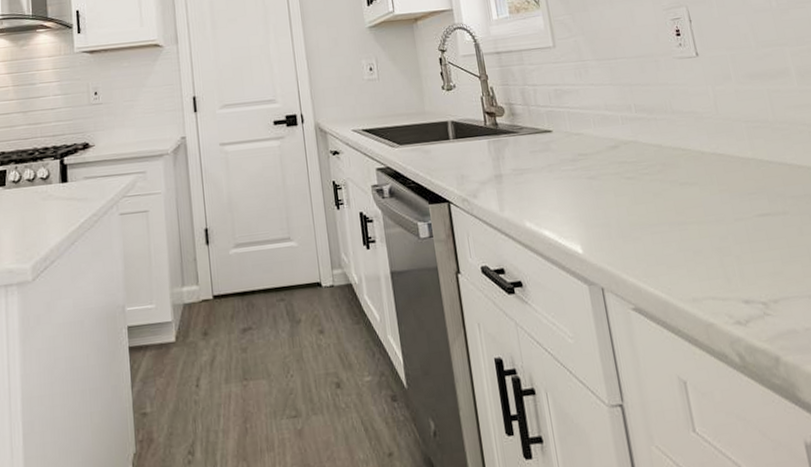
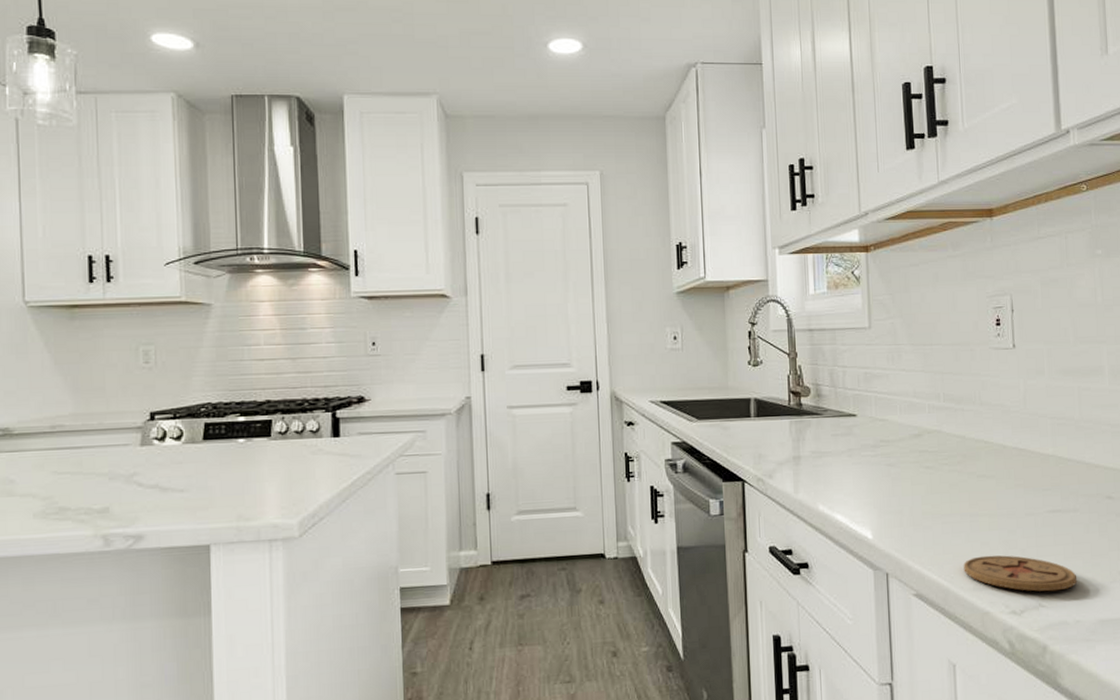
coaster: none [679,263,800,300] -> present [964,555,1078,592]

